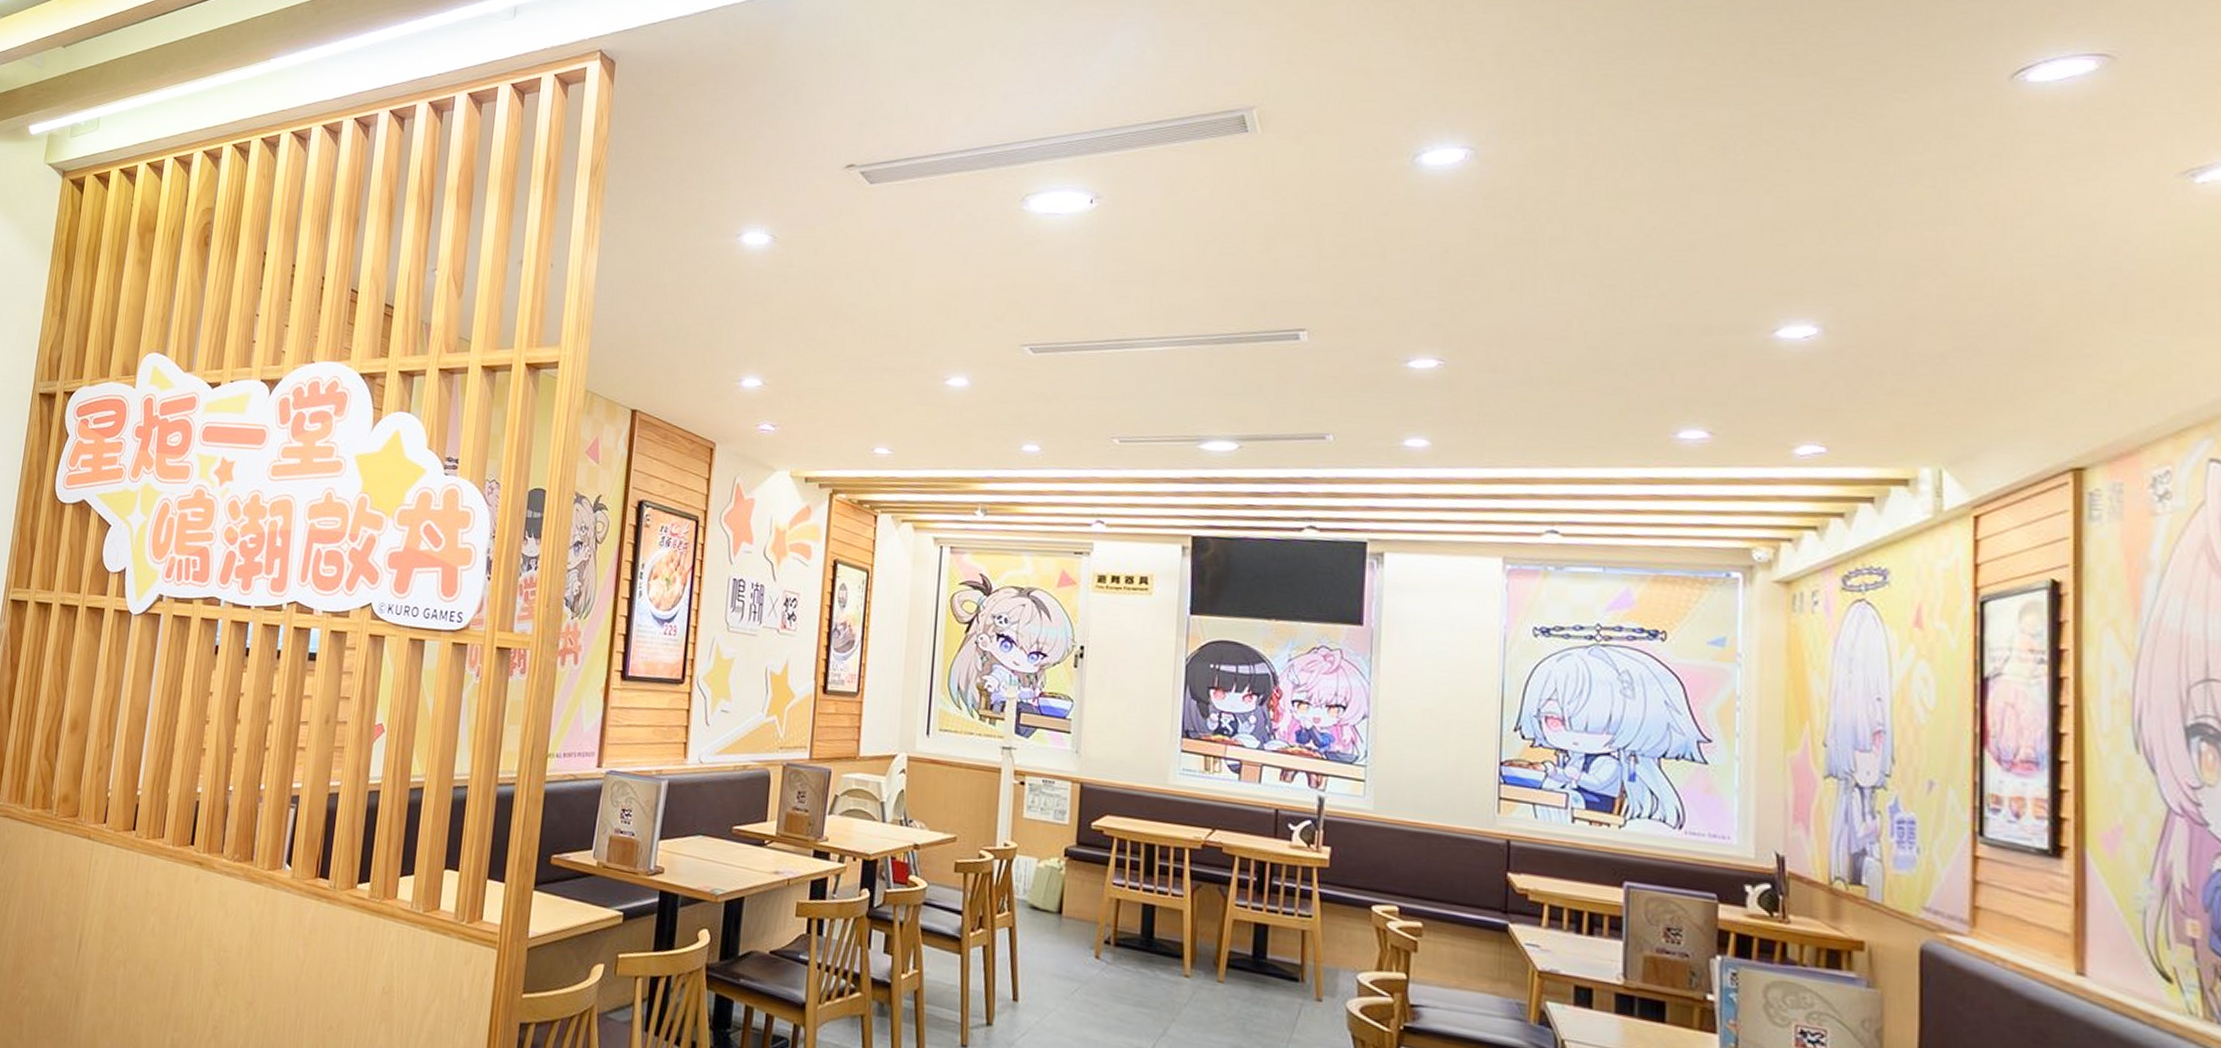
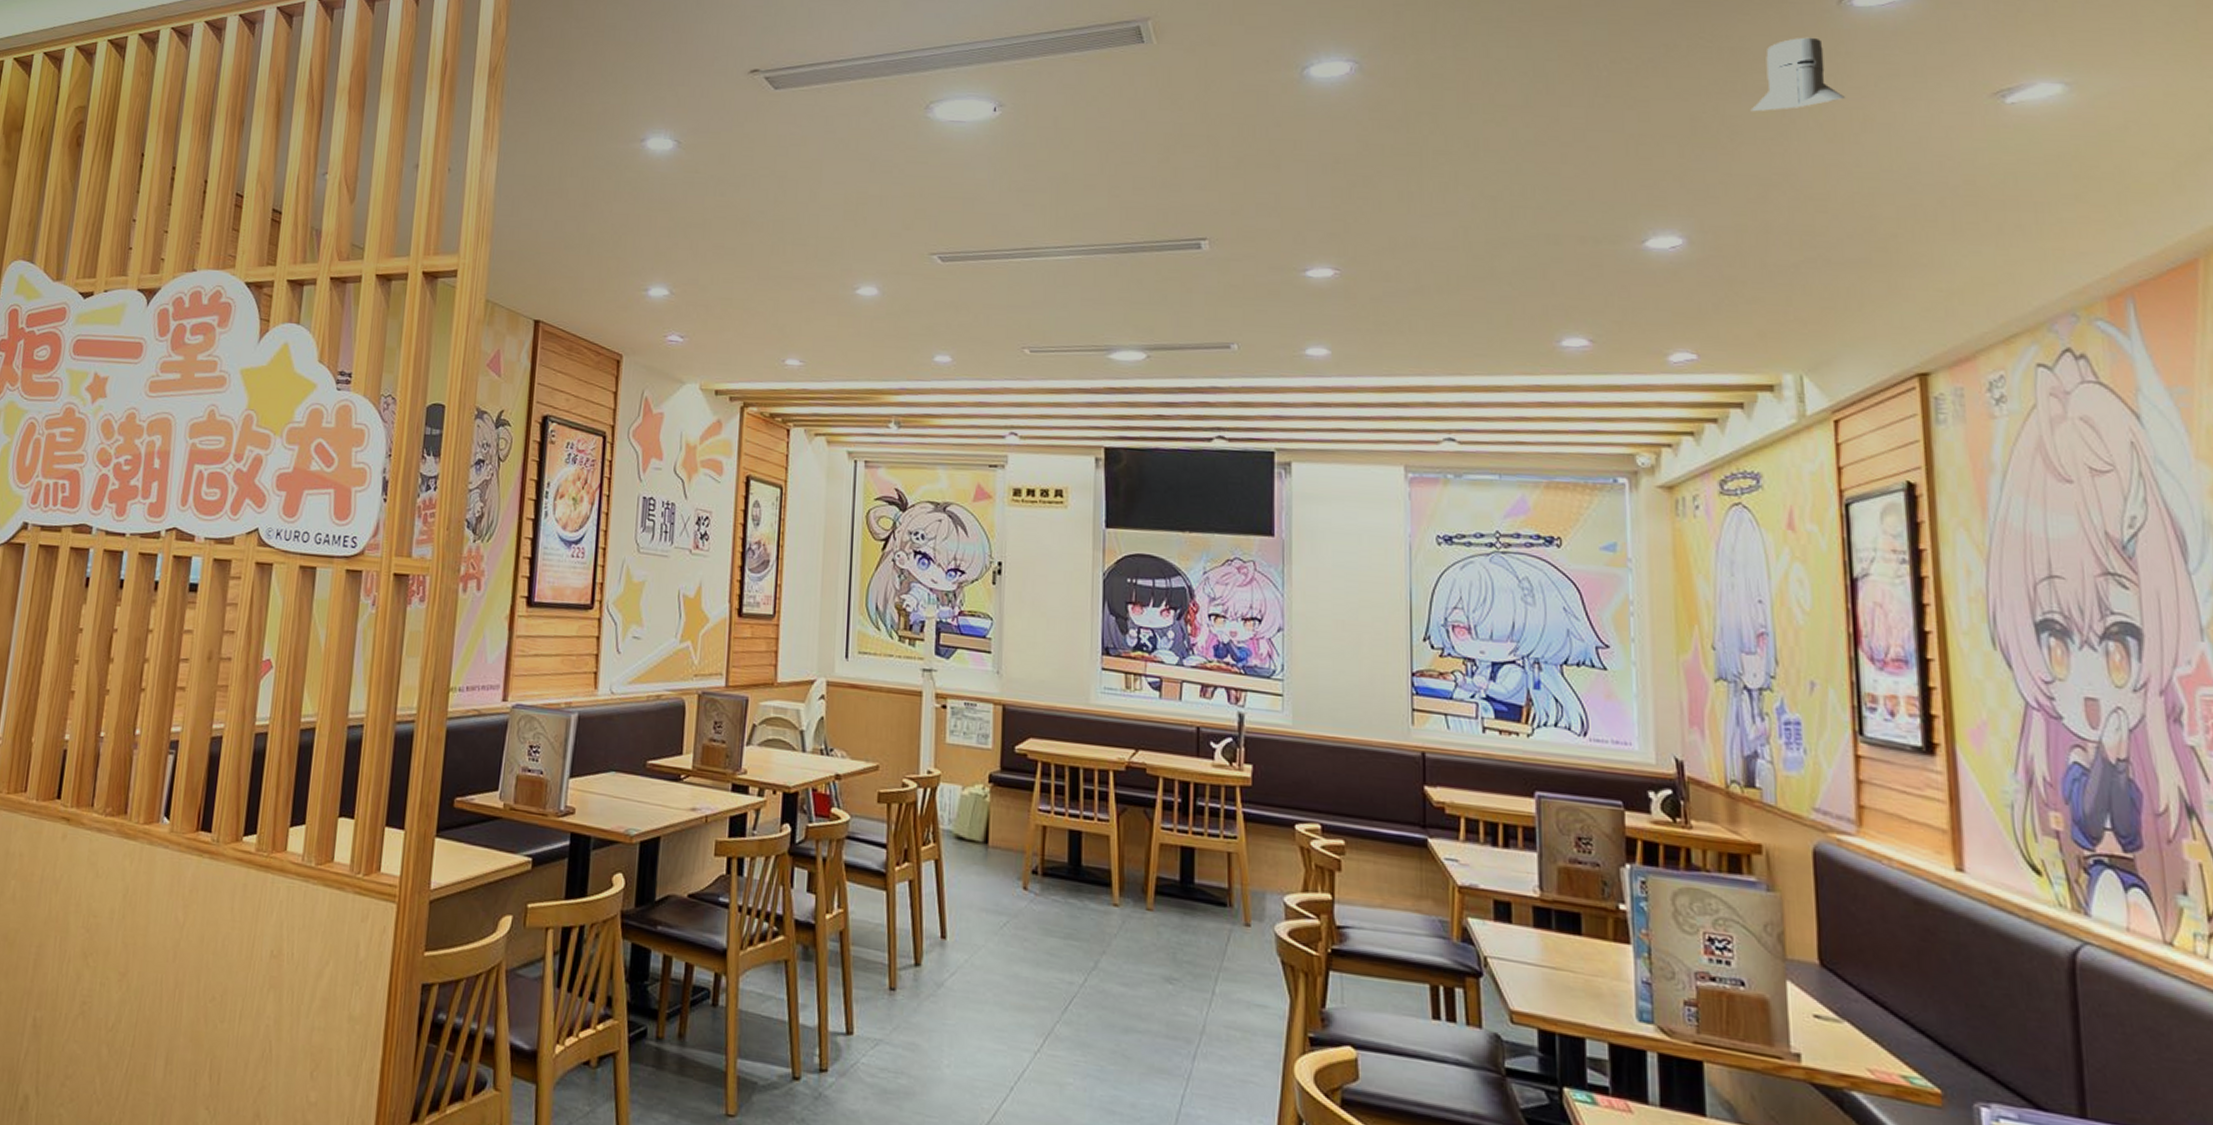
knight helmet: none [1902,115,2010,195] -> present [1750,37,1845,112]

